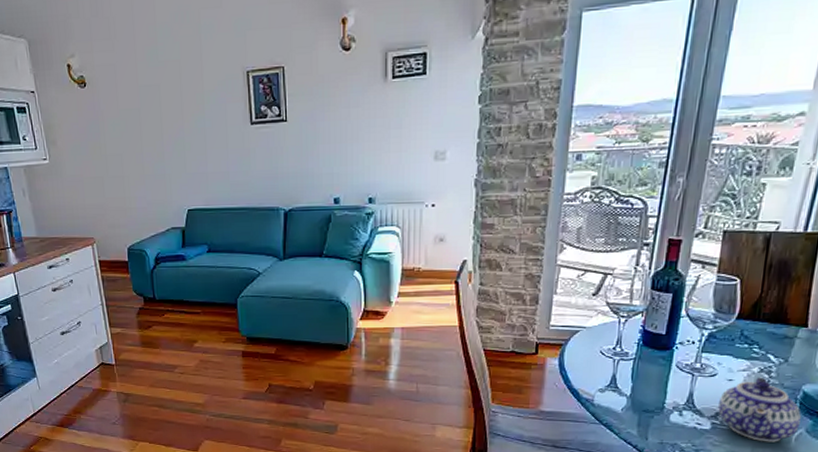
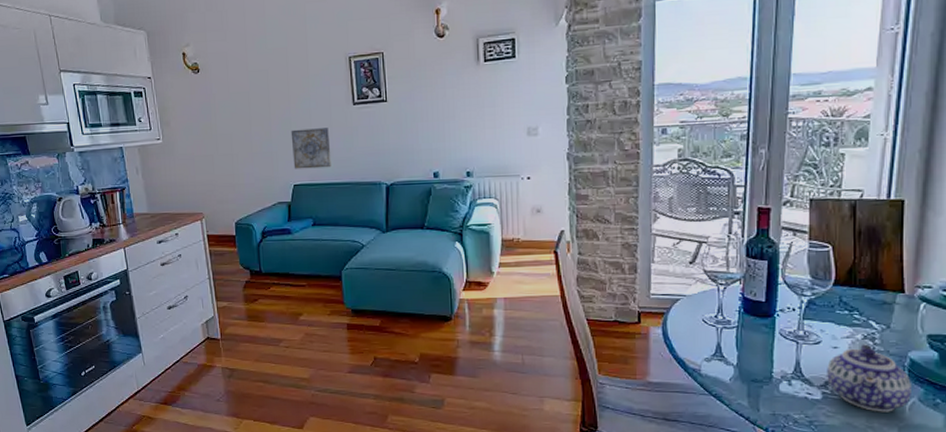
wall art: none [184,149,227,193] -> present [290,128,332,169]

